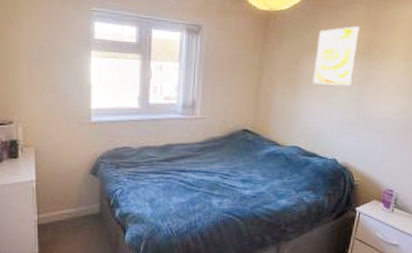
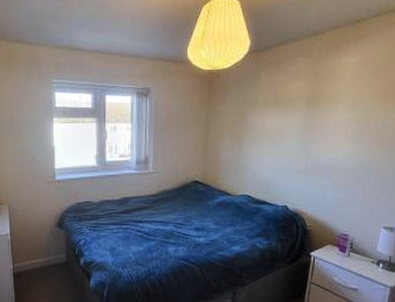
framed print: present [313,26,359,85] -> none [259,78,302,135]

